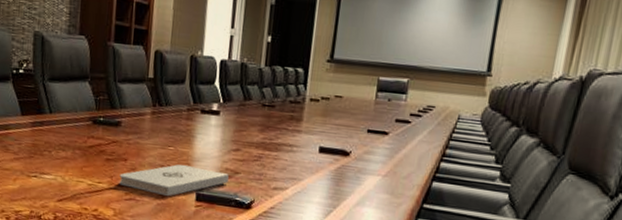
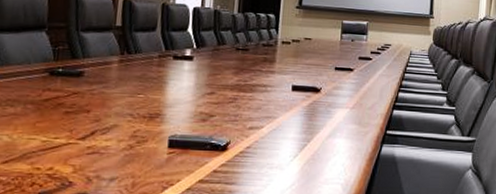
notepad: present [119,164,229,197] -> none [80,111,204,147]

